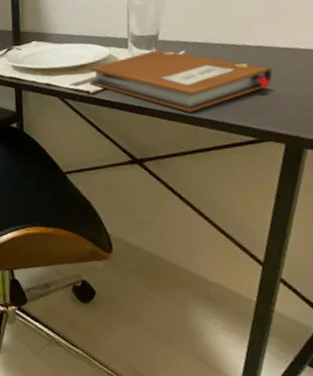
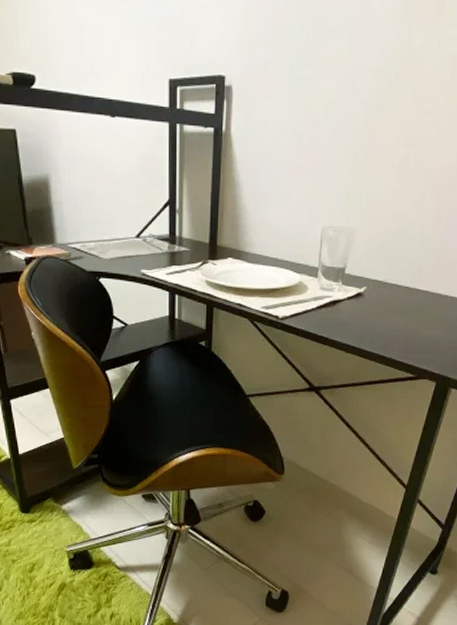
notebook: present [89,49,272,112] -> none [279,282,434,346]

